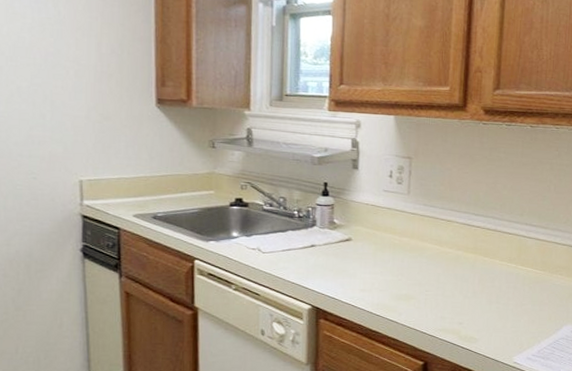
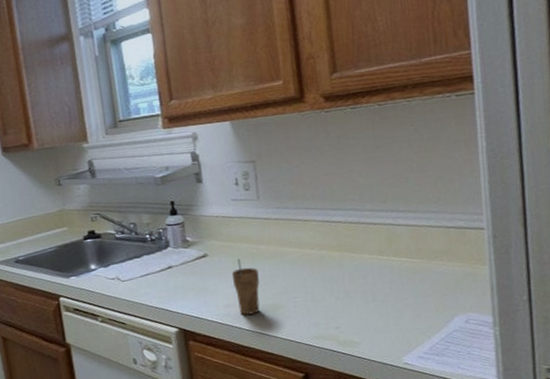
cup: none [371,247,397,301] -> present [231,258,260,315]

